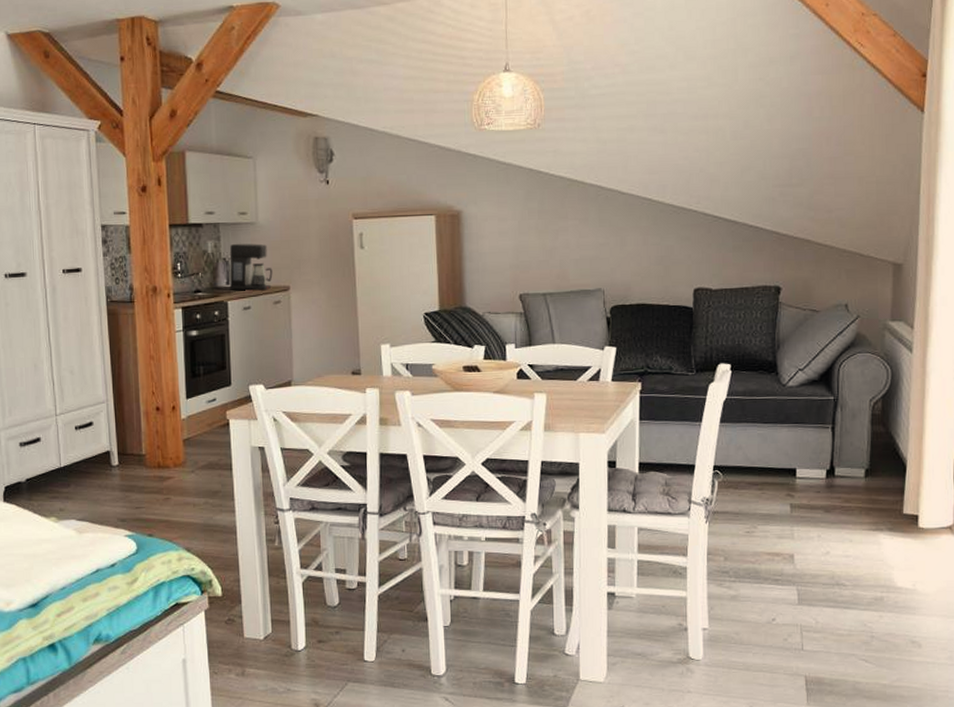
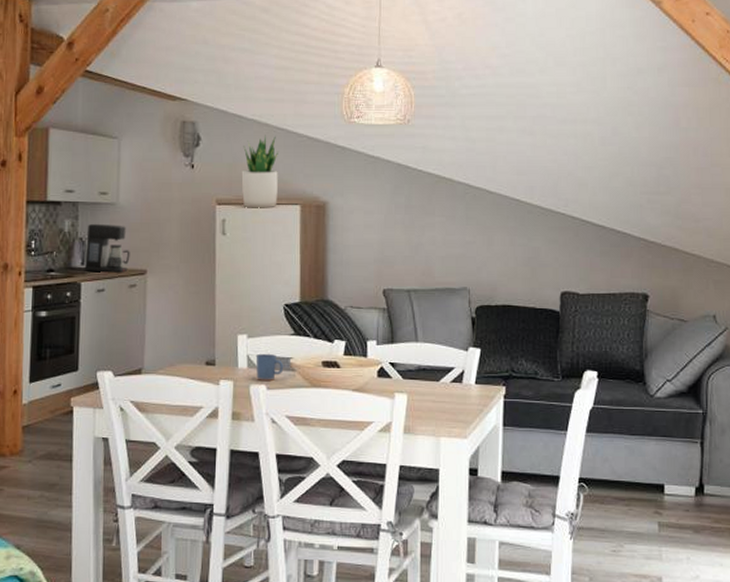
planter: none [376,147,413,221] -> present [241,135,278,208]
mug: none [399,361,427,387] -> present [255,353,284,381]

